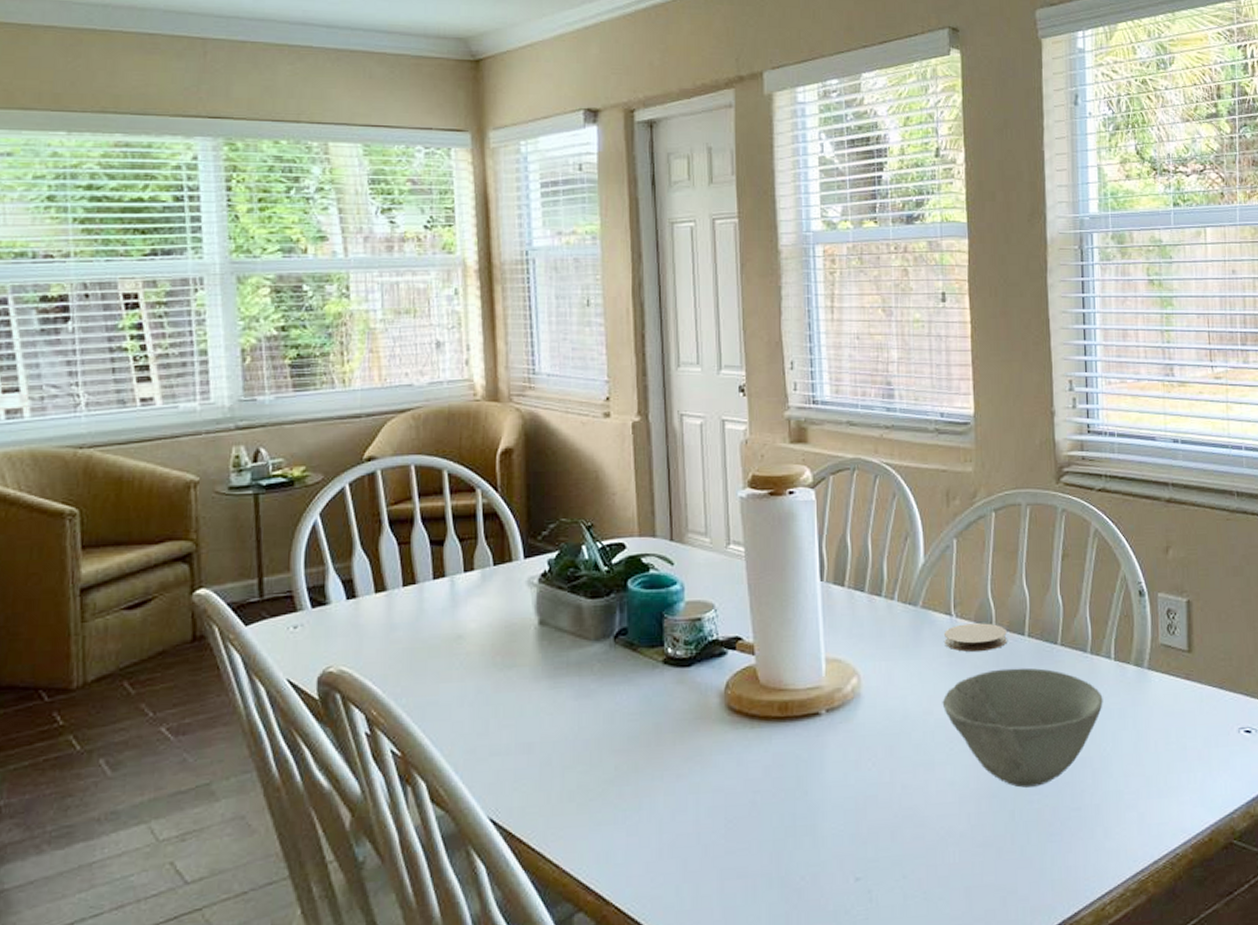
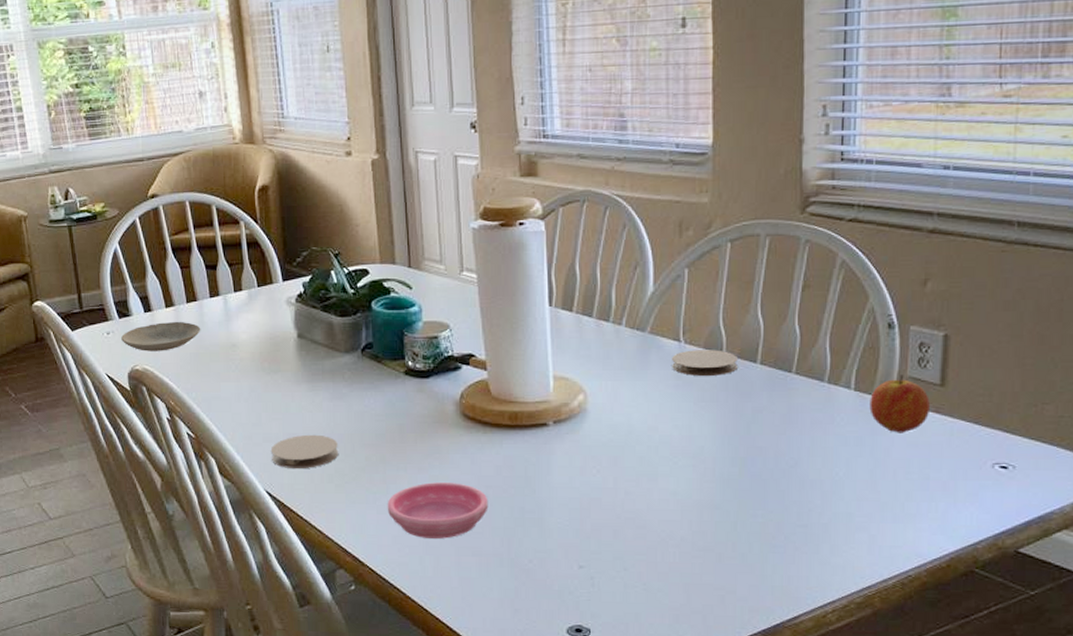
plate: none [313,609,419,649] -> present [121,321,201,351]
coaster: none [498,742,583,788] -> present [270,434,339,469]
saucer: none [638,789,756,862] -> present [387,482,488,539]
bowl: present [942,667,1103,788] -> none [667,393,839,503]
fruit: none [1128,642,1182,703] -> present [869,375,931,433]

